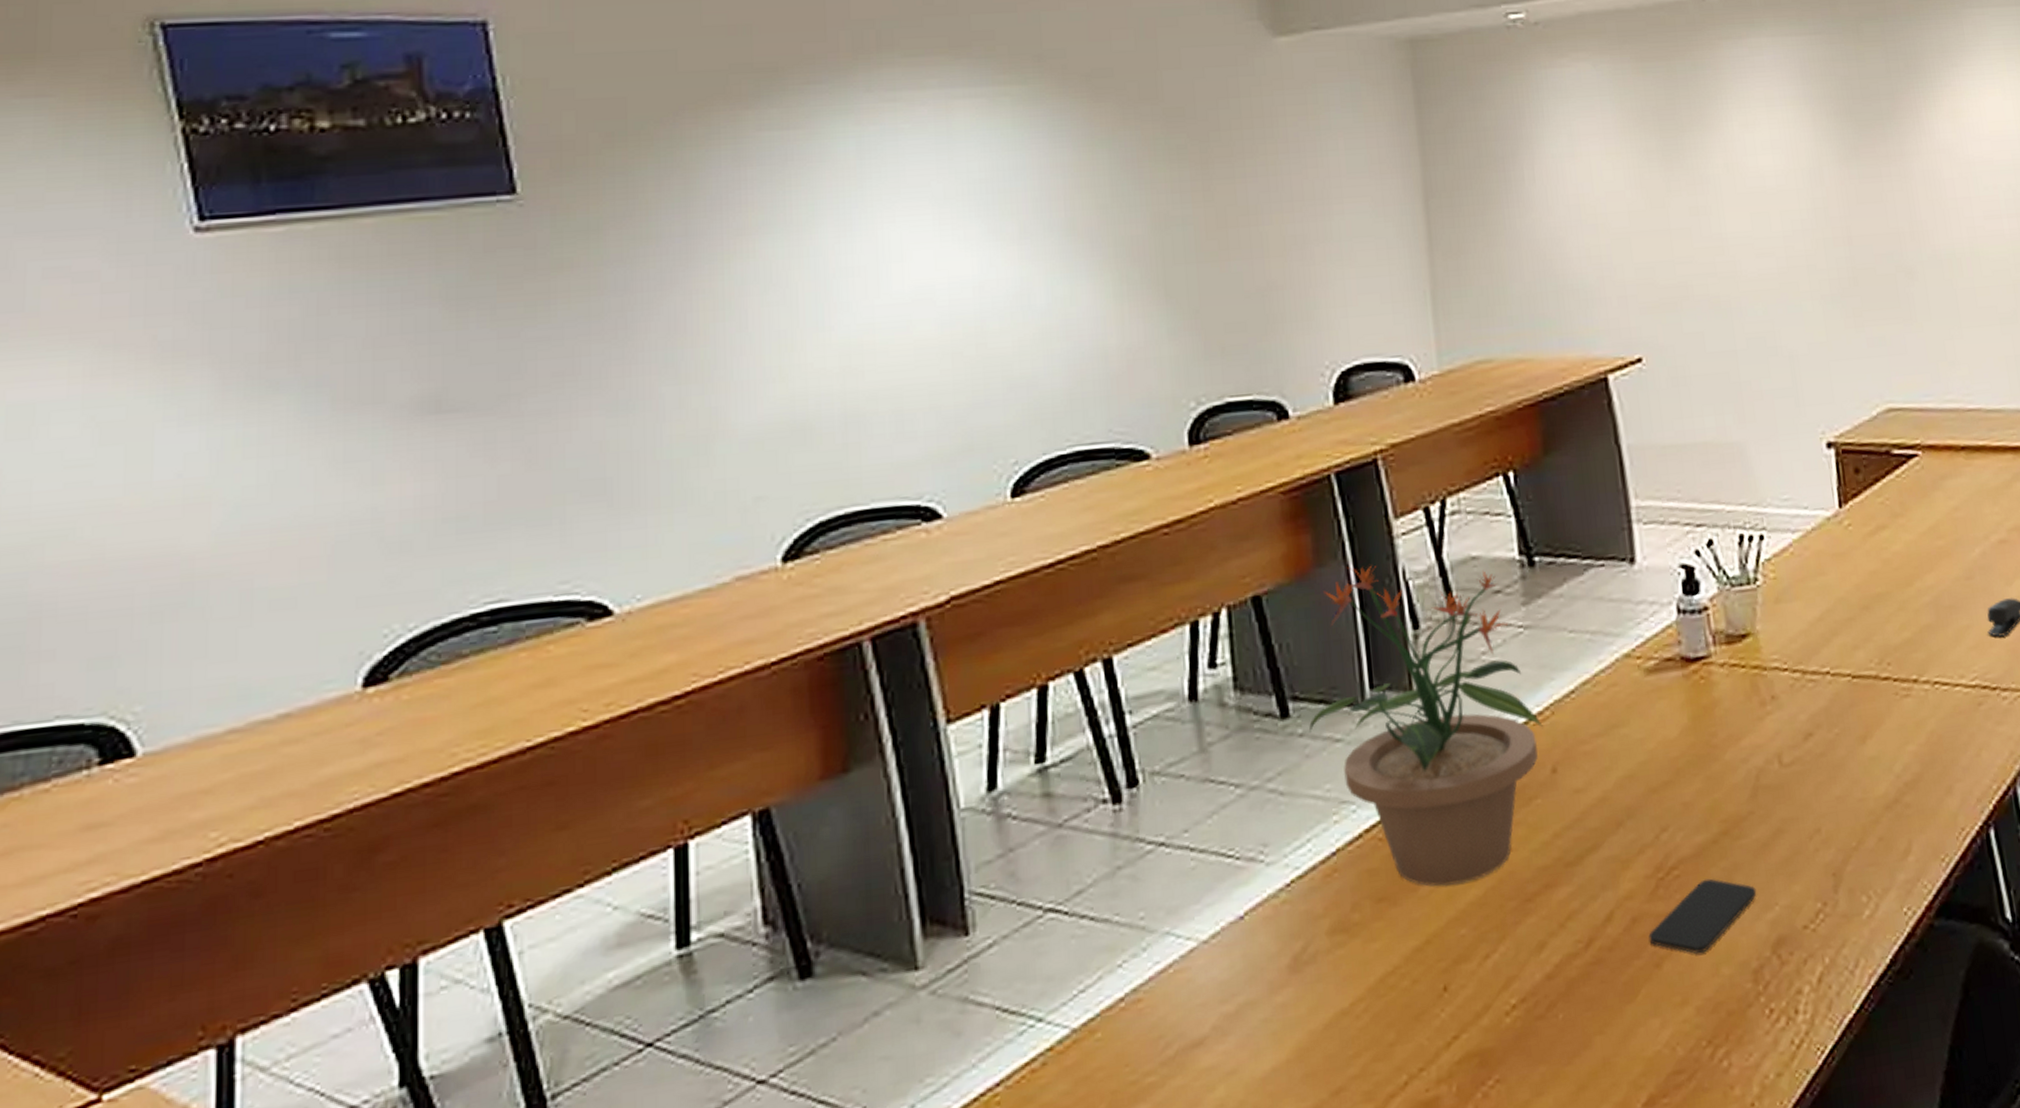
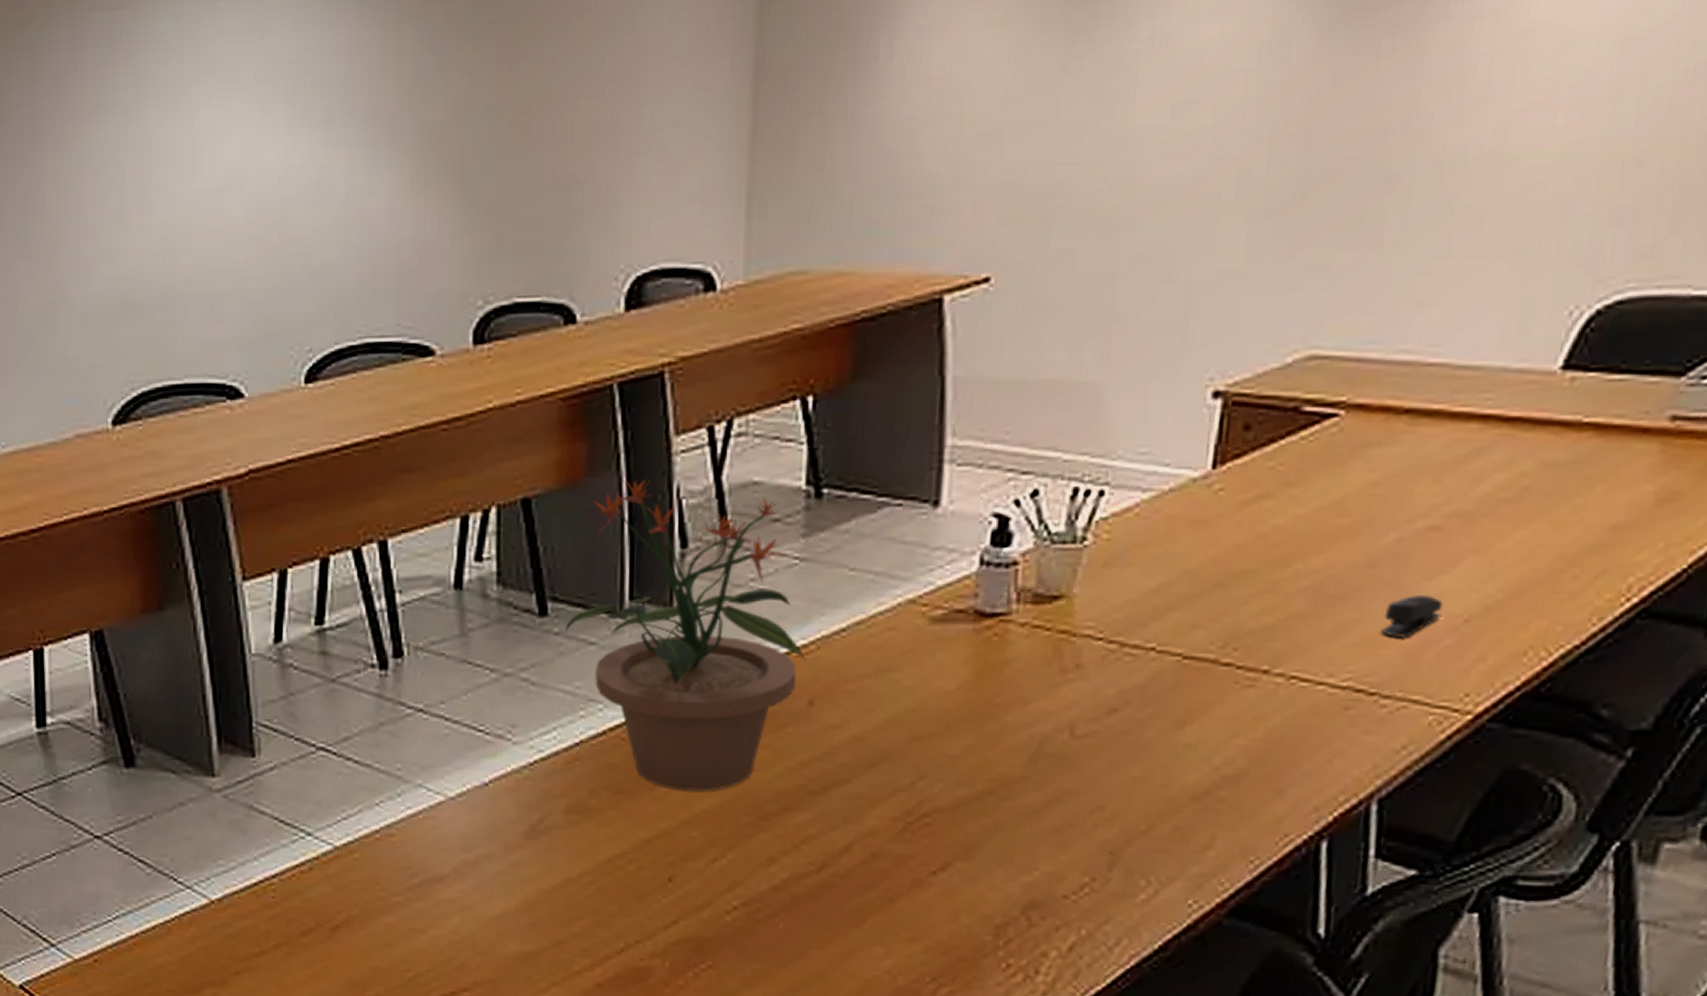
smartphone: present [1648,878,1757,954] -> none [886,832,1016,898]

